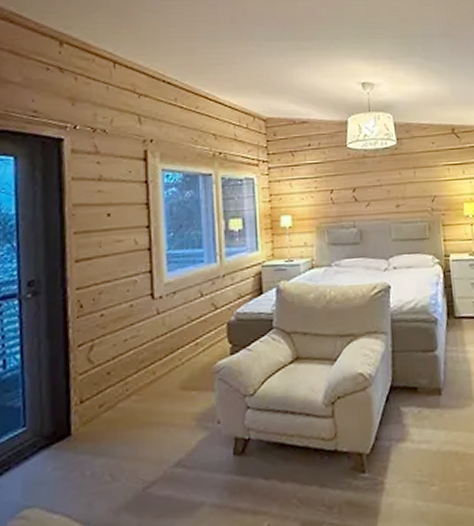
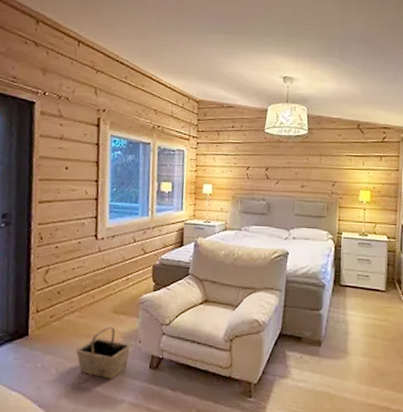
basket: none [135,407,207,478] -> present [75,326,131,379]

